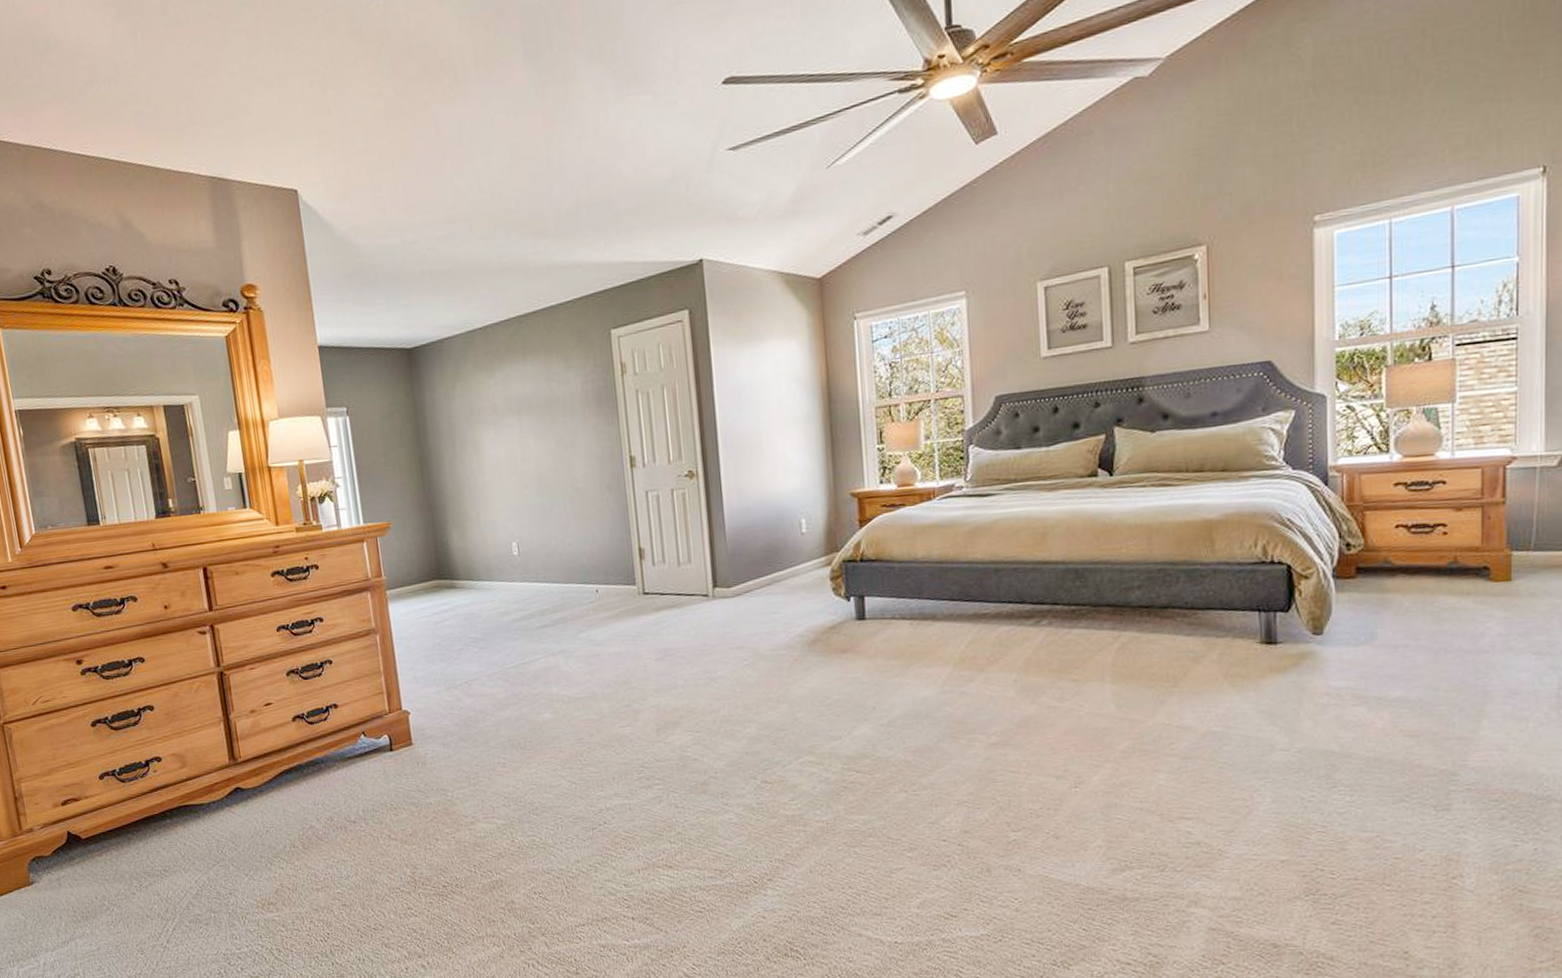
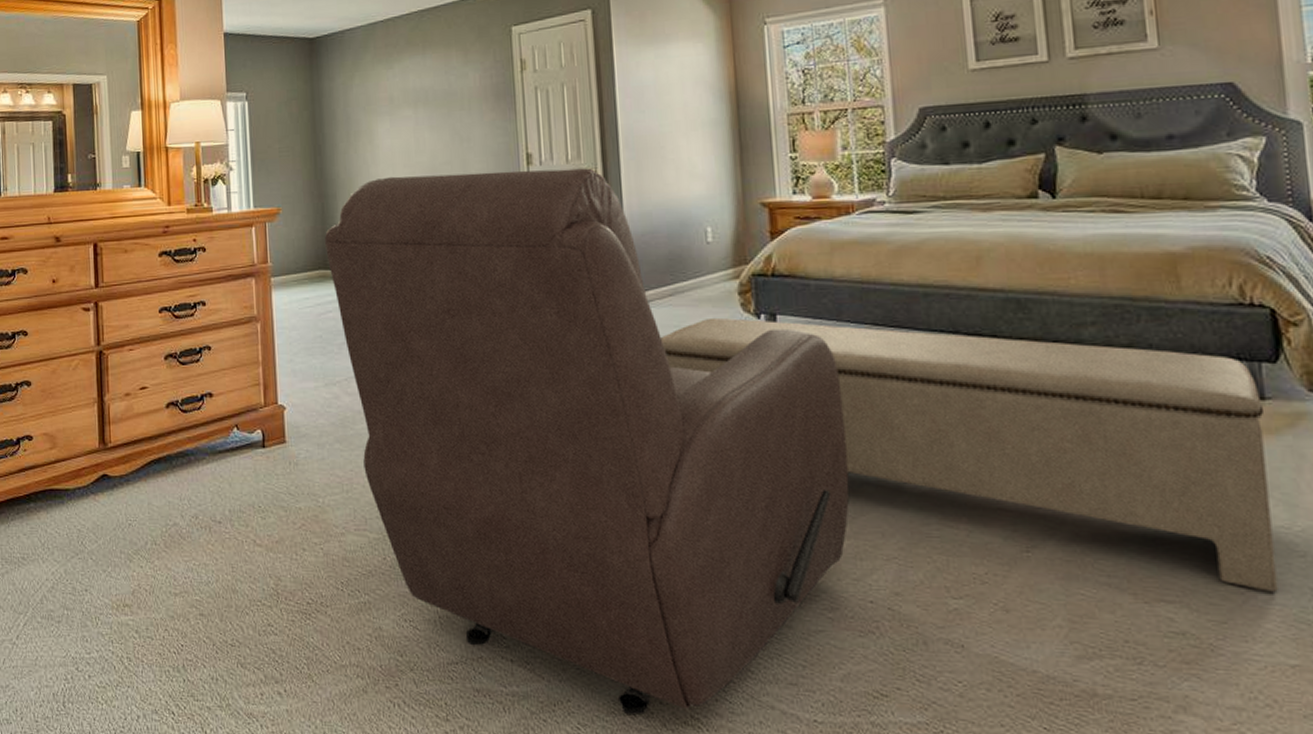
chair: none [436,467,927,954] -> present [324,168,850,716]
bench: none [759,602,1276,803] -> present [660,317,1278,592]

